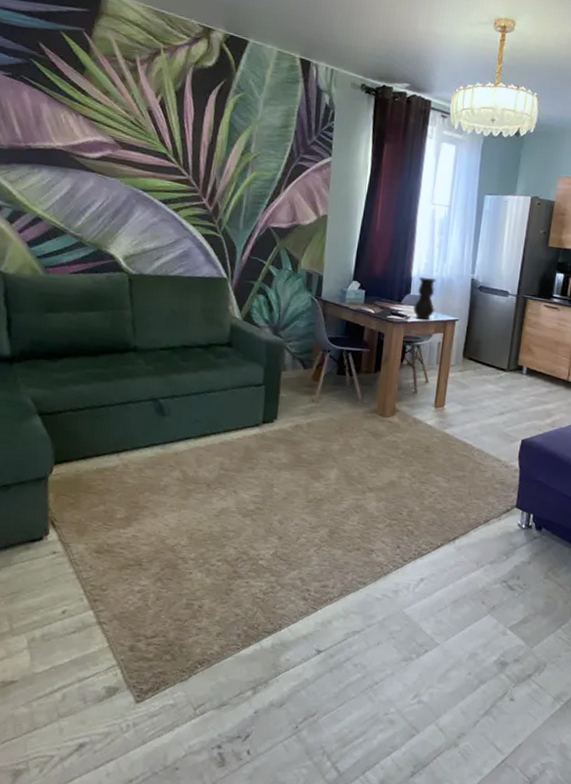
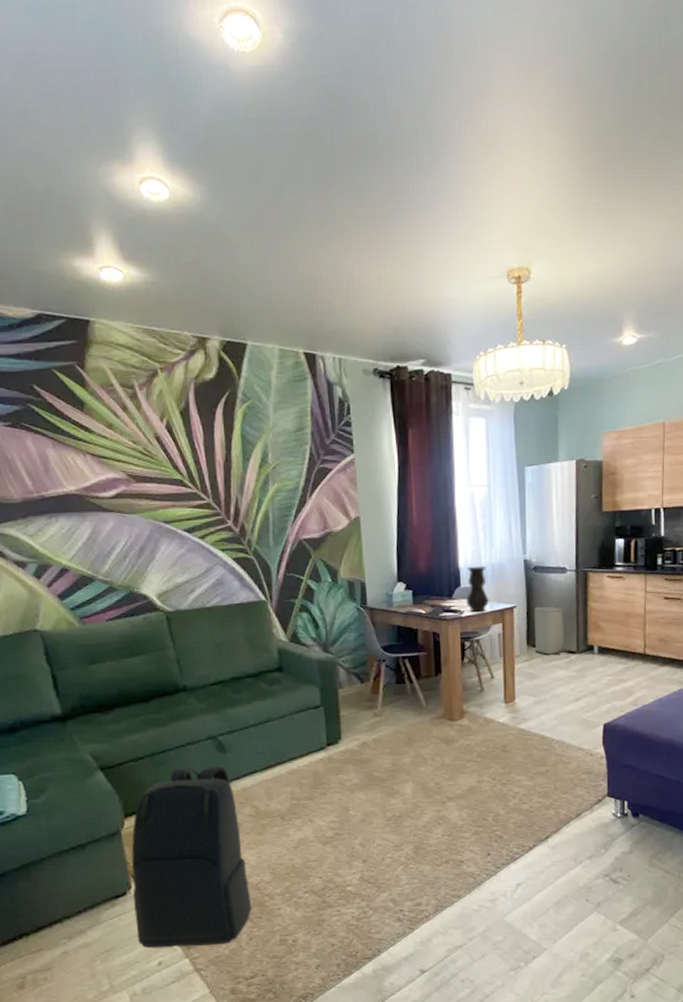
backpack: none [46,423,166,601] -> present [131,766,252,949]
pedal bin: none [470,322,503,370] -> present [534,604,569,656]

